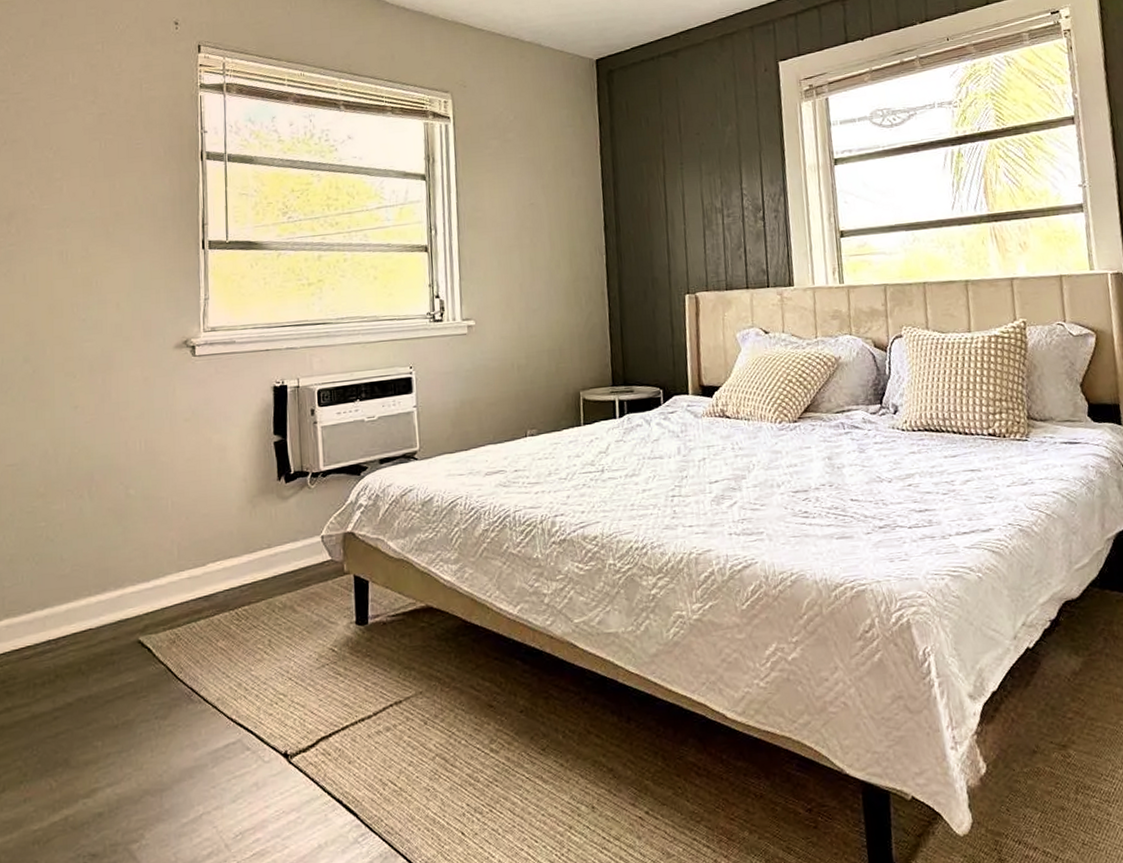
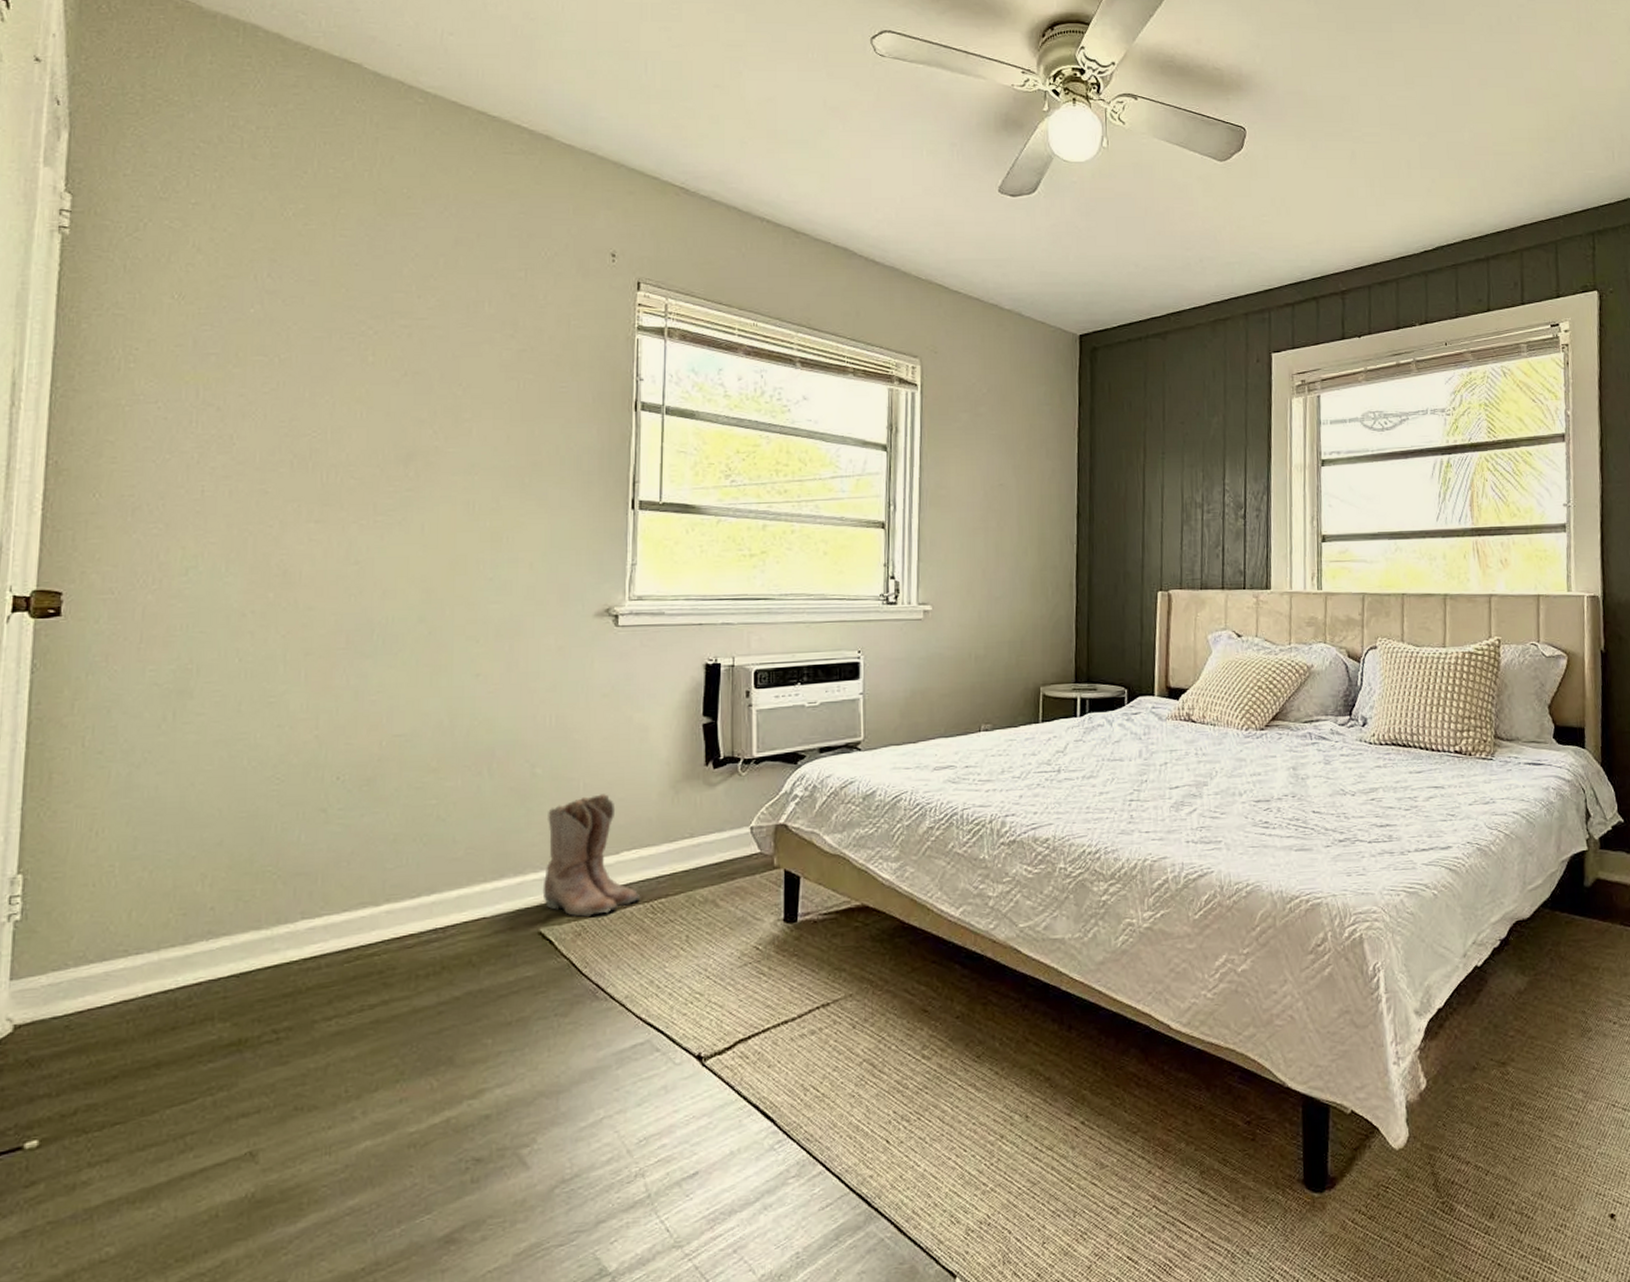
boots: none [140,510,227,625] -> present [542,794,641,917]

